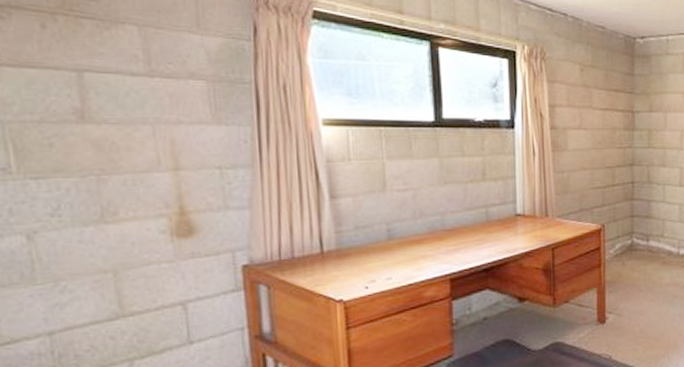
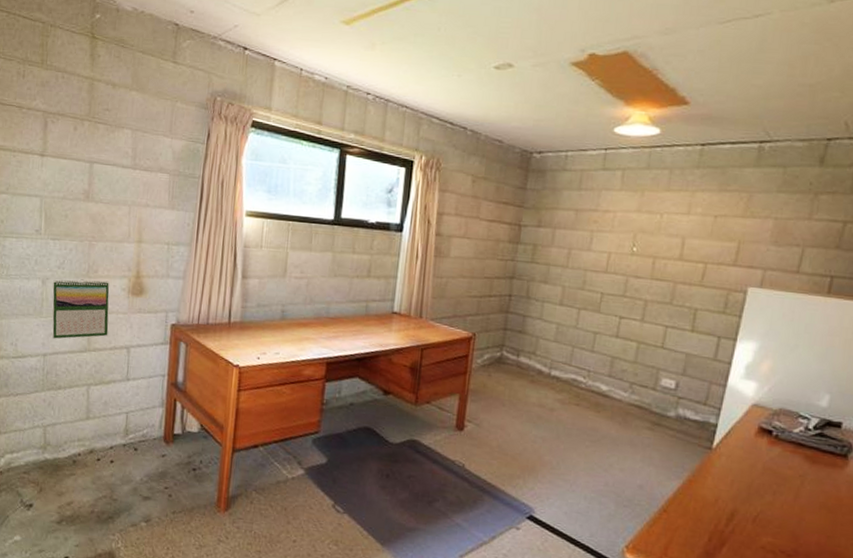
calendar: none [46,224,150,310] -> present [52,279,109,339]

